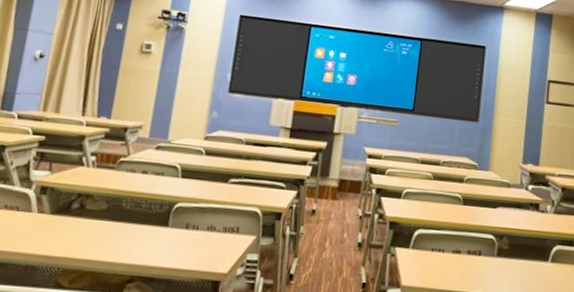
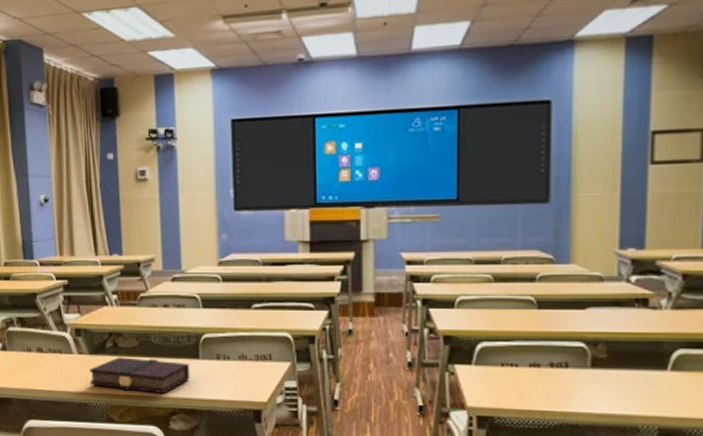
book: none [44,219,157,260] -> present [90,357,190,393]

